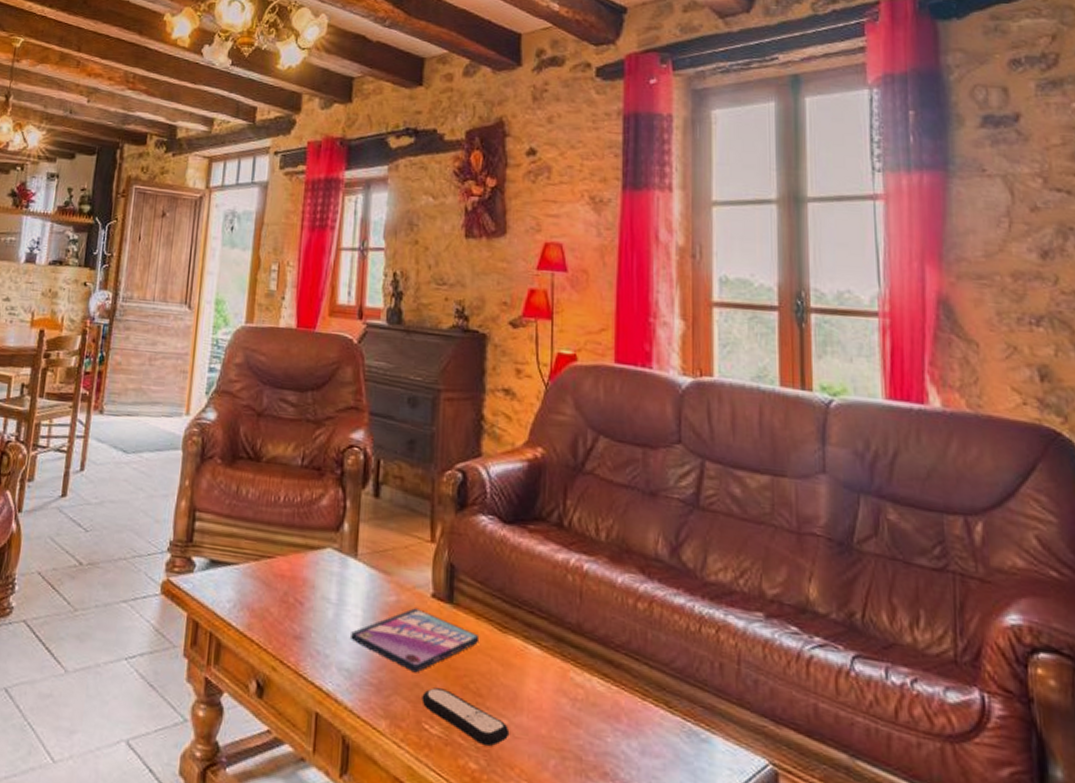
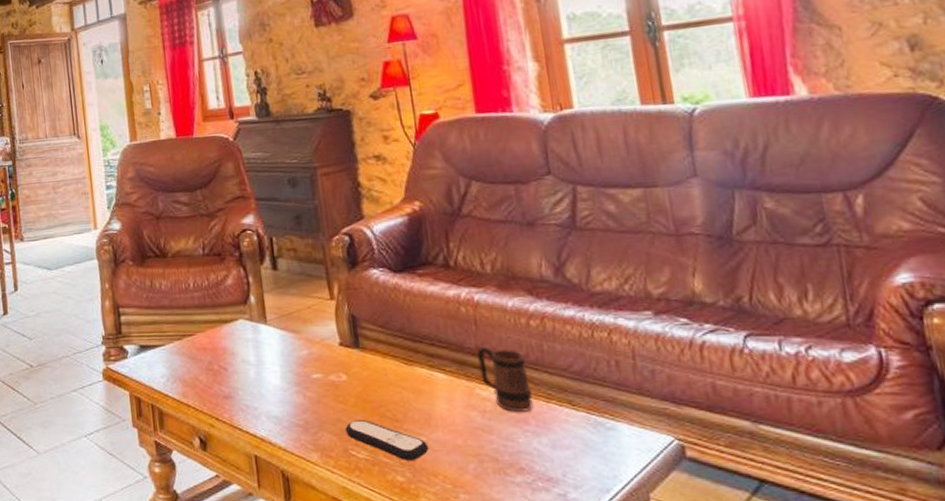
video game case: present [351,608,480,673] -> none [273,357,389,411]
mug: none [577,623,628,707] -> present [477,346,533,412]

